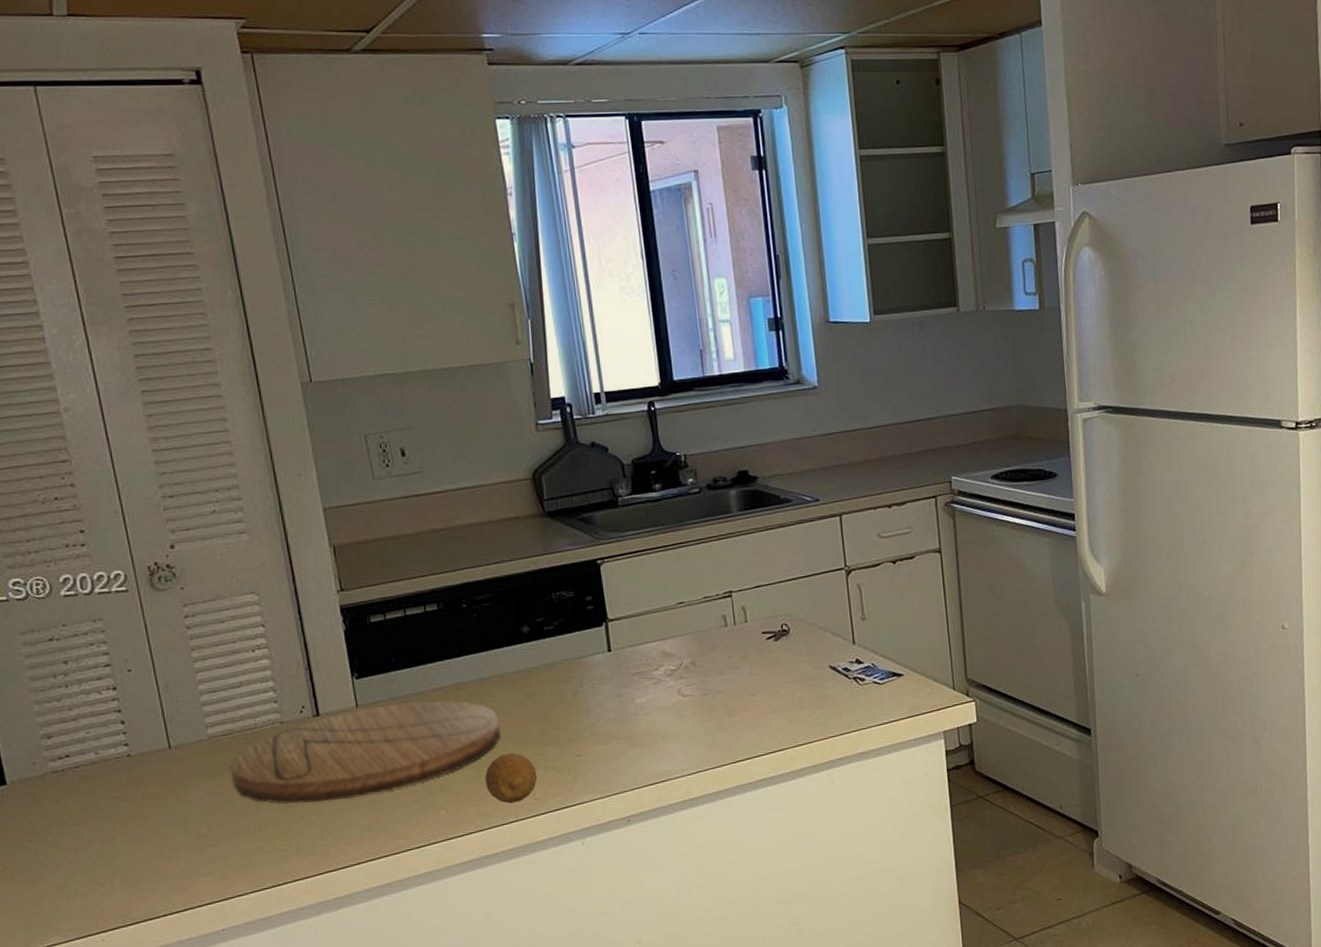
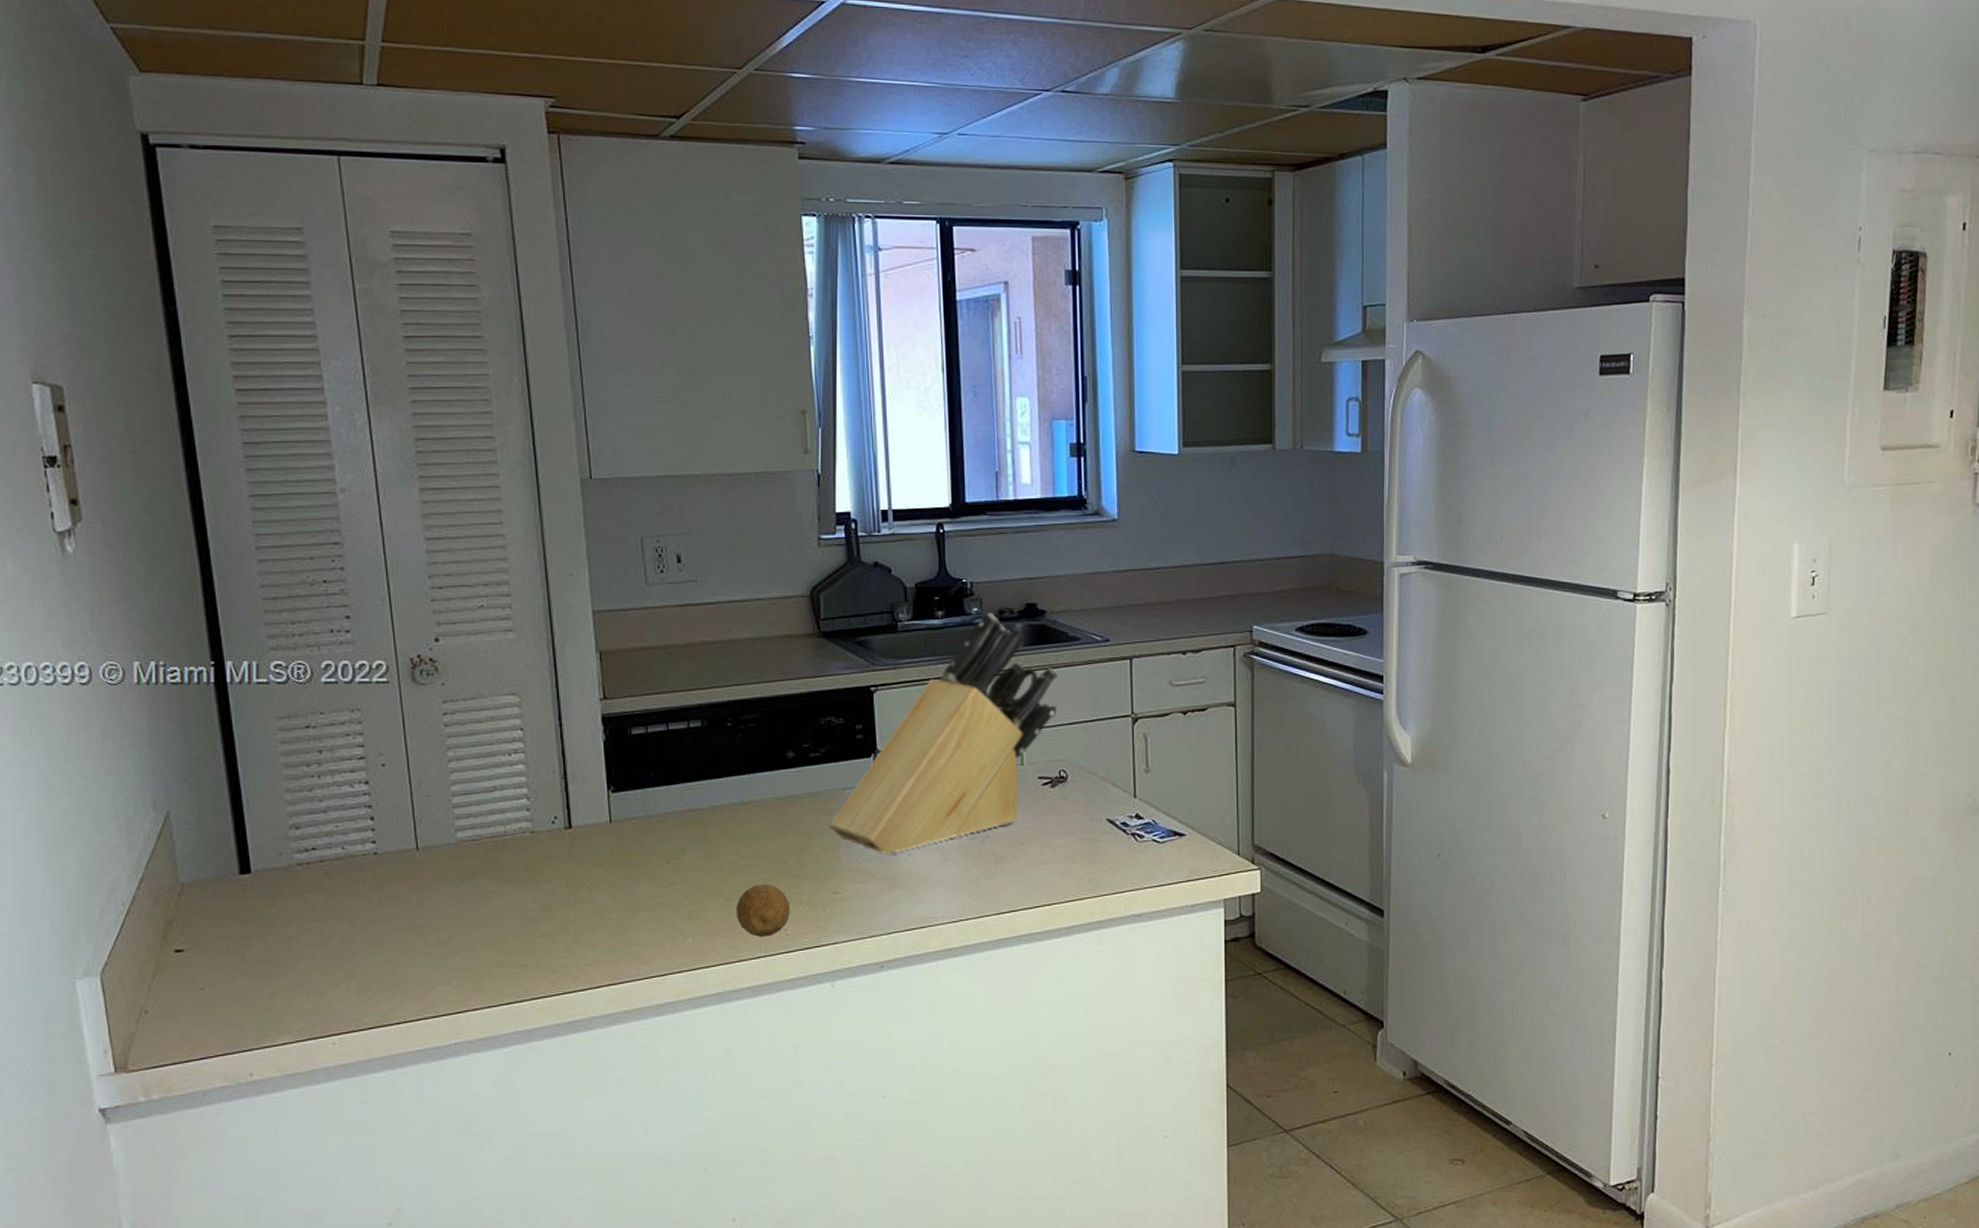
cutting board: present [231,700,500,804] -> none [477,822,755,919]
knife block: none [567,482,775,716] -> present [829,613,1057,855]

